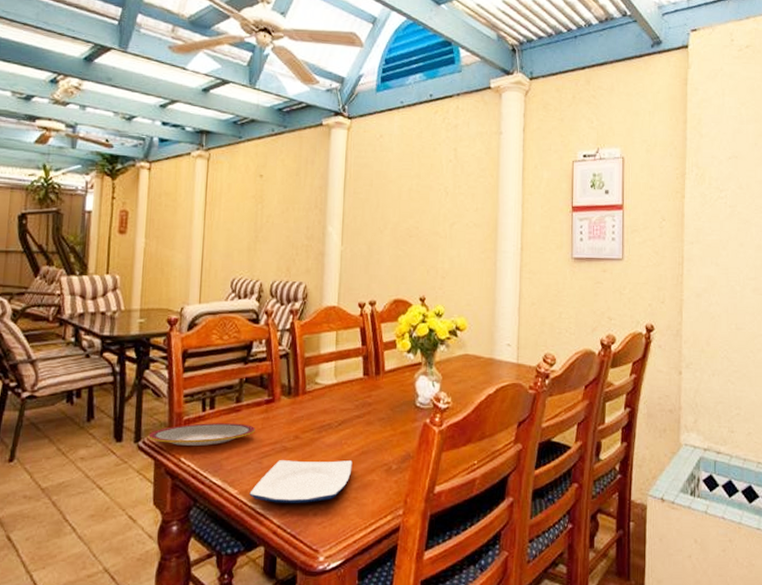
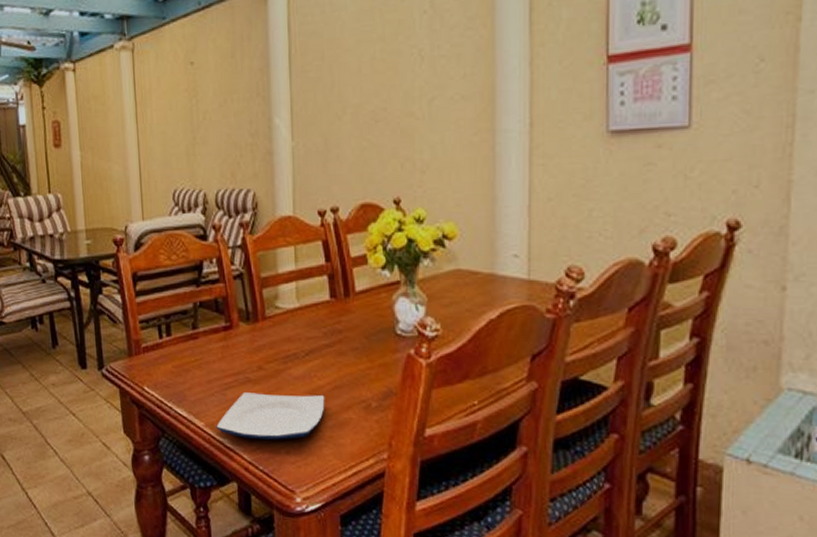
plate: present [148,423,255,446] -> none [110,351,215,375]

